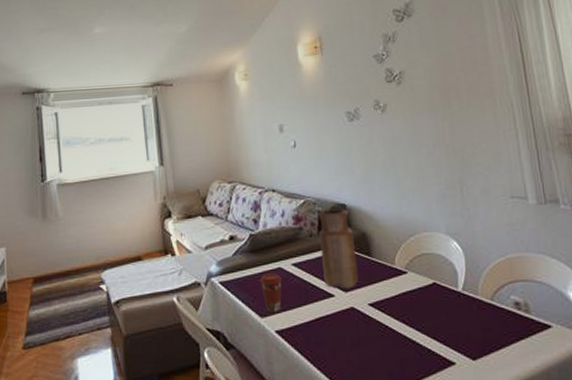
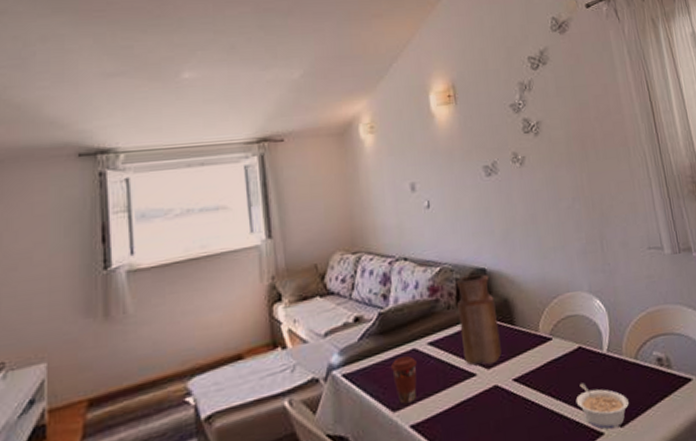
legume: none [428,315,482,361] -> present [575,383,629,429]

